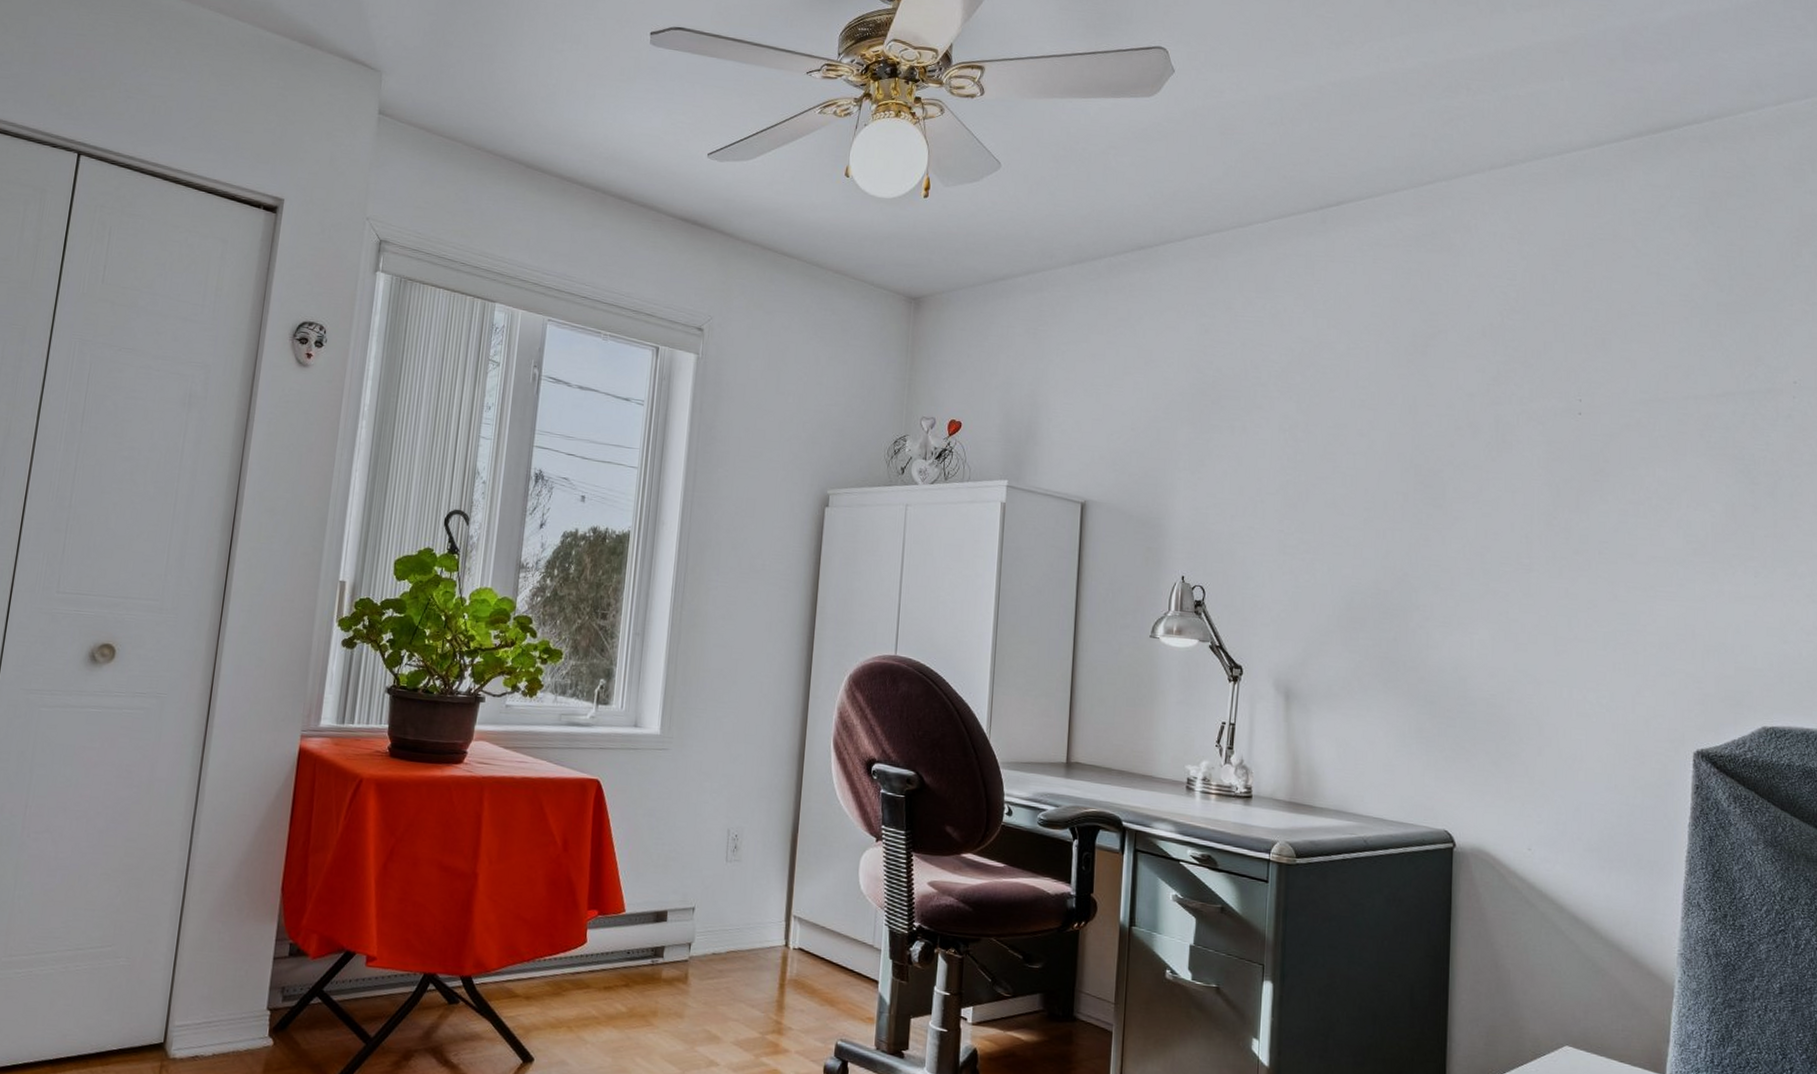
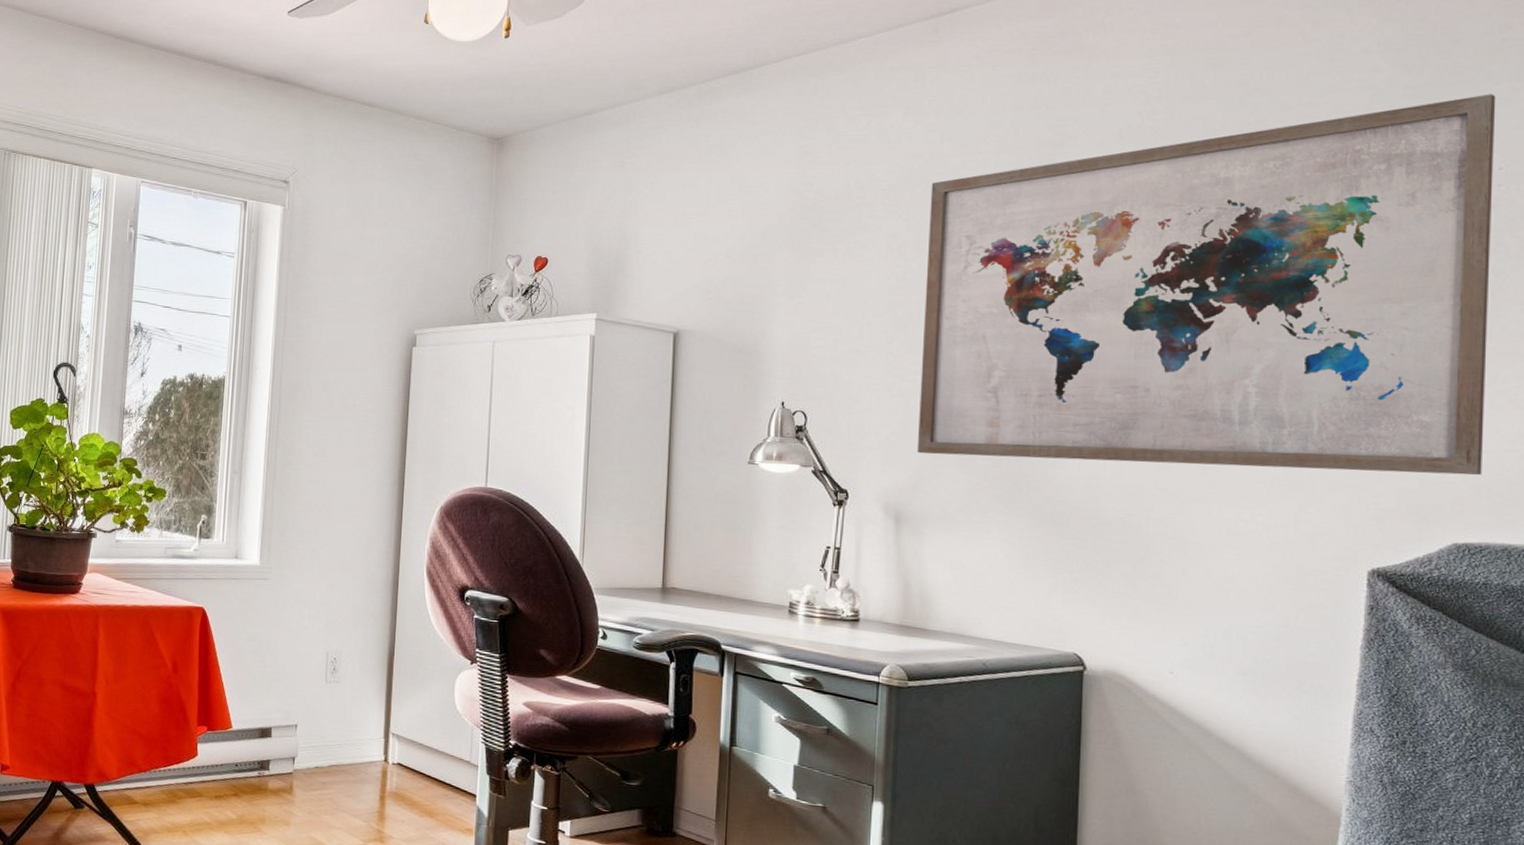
wall art: none [1305,314,1790,664] -> present [916,94,1496,476]

